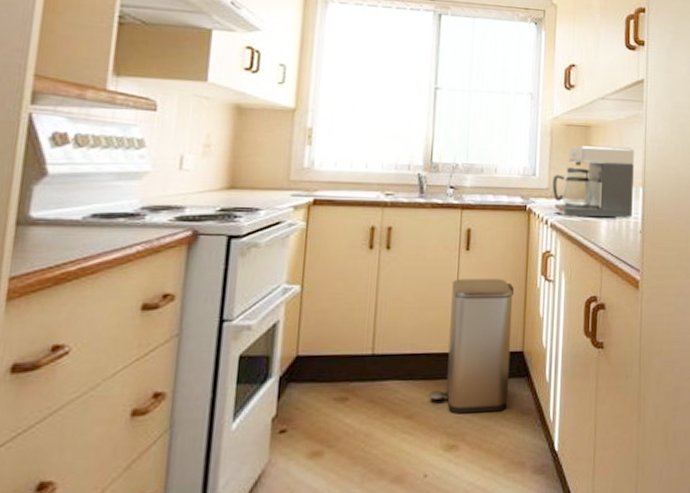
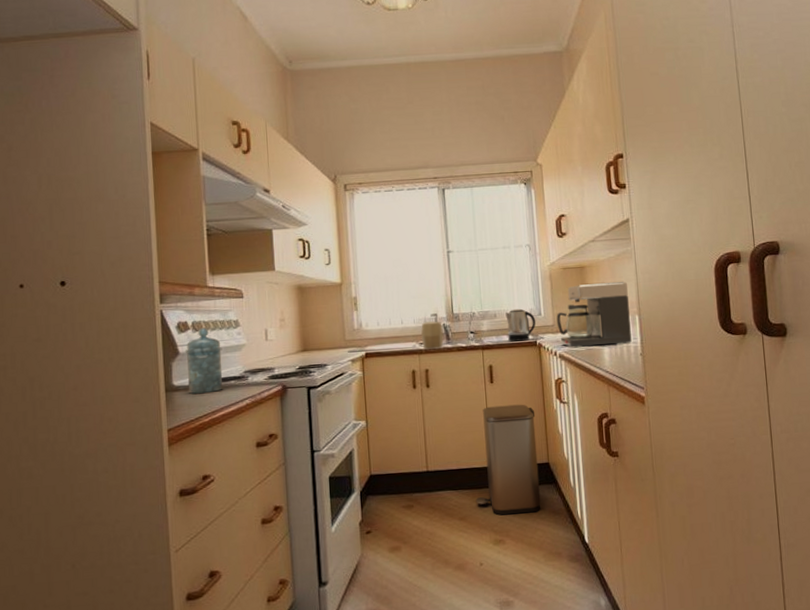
canister: none [51,143,114,231] -> present [186,327,223,394]
soap dispenser: none [387,159,417,203] -> present [420,313,444,349]
kettle: none [494,165,529,204] -> present [505,308,536,342]

